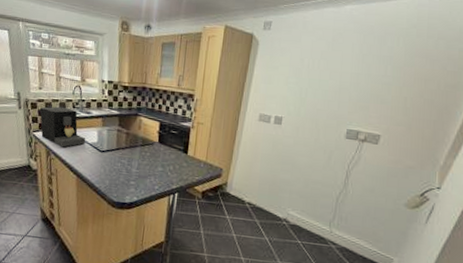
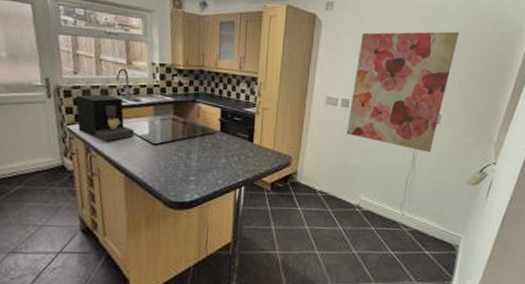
wall art: none [278,49,407,173] -> present [347,31,459,153]

